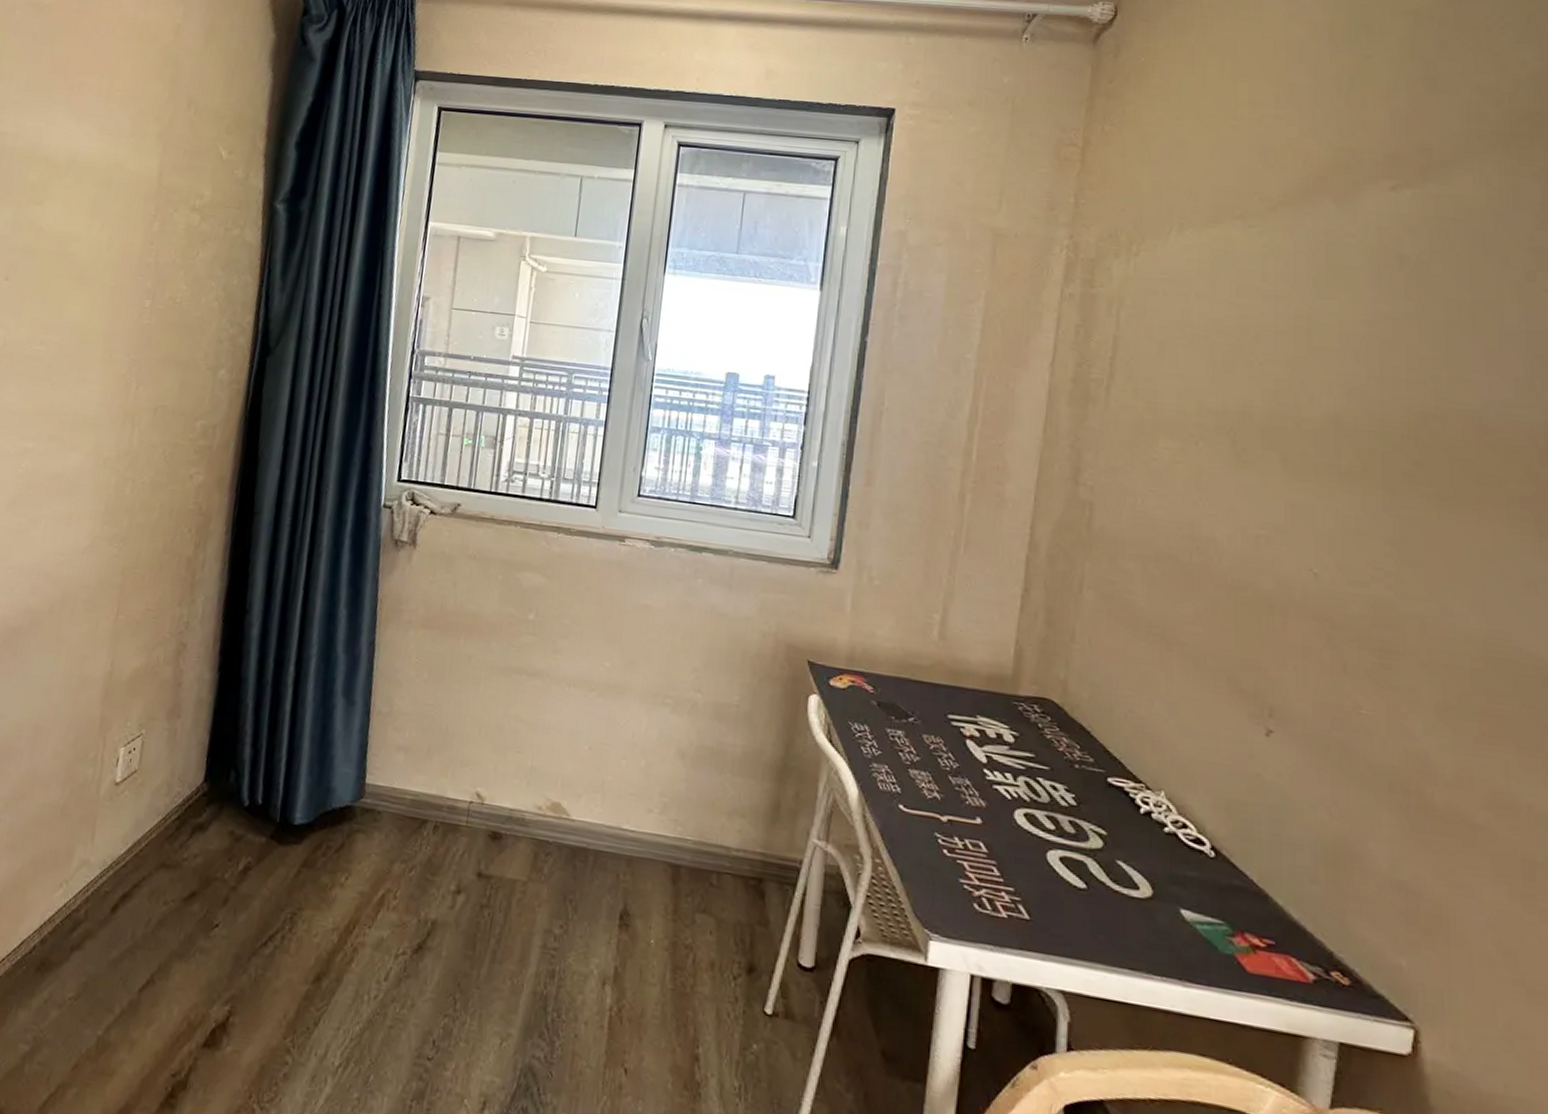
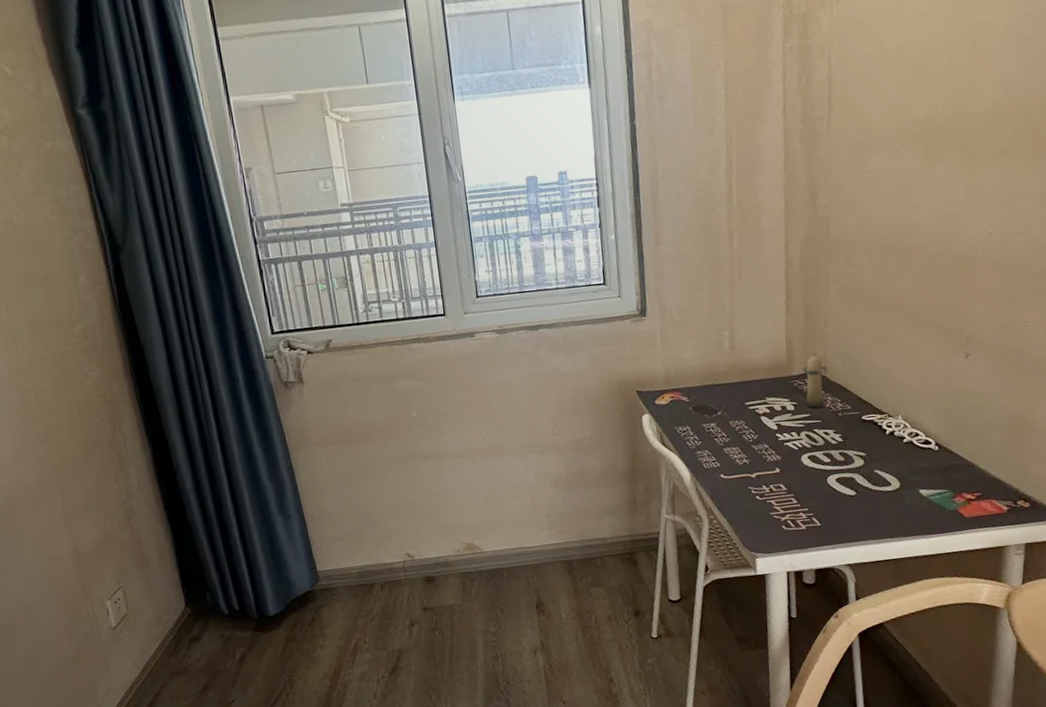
candle: none [1026,671,1068,749] -> present [802,351,828,408]

